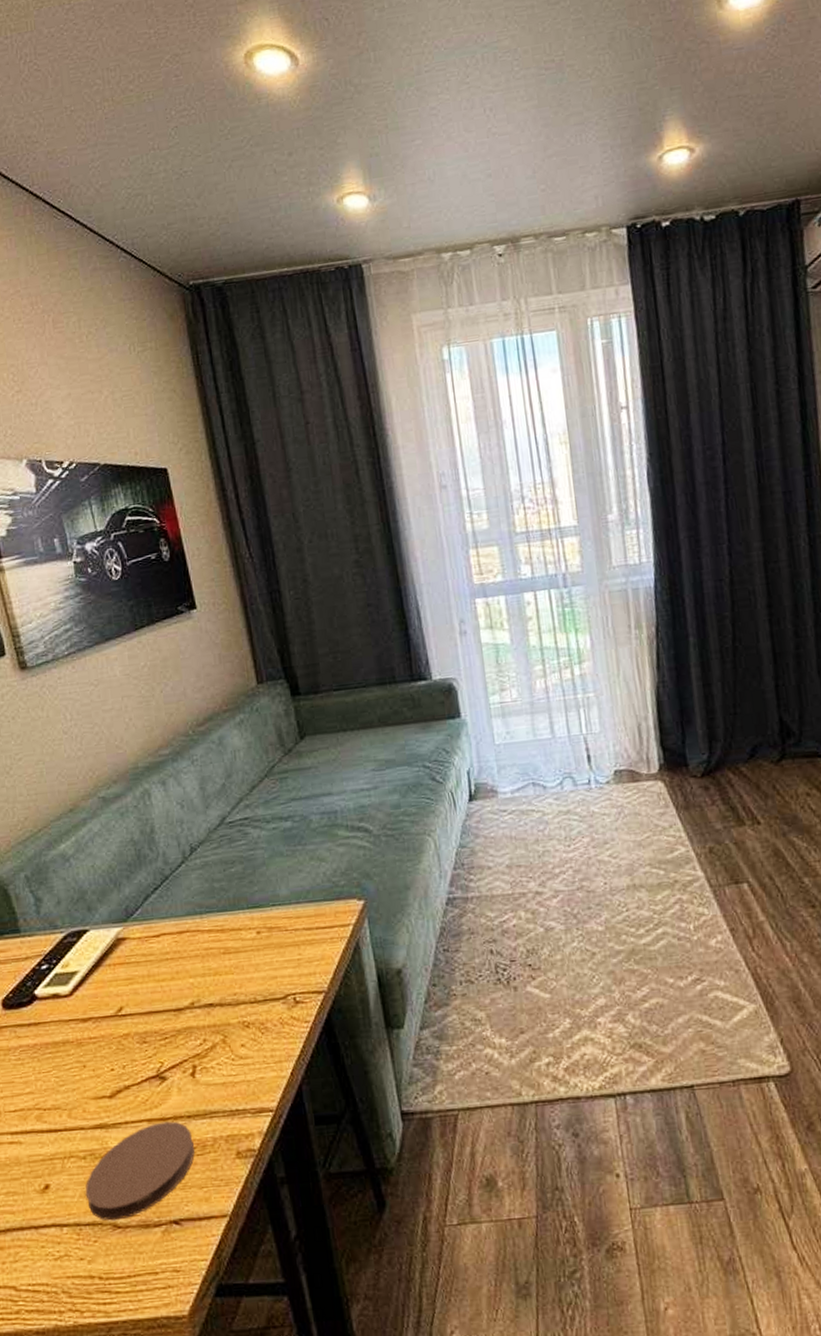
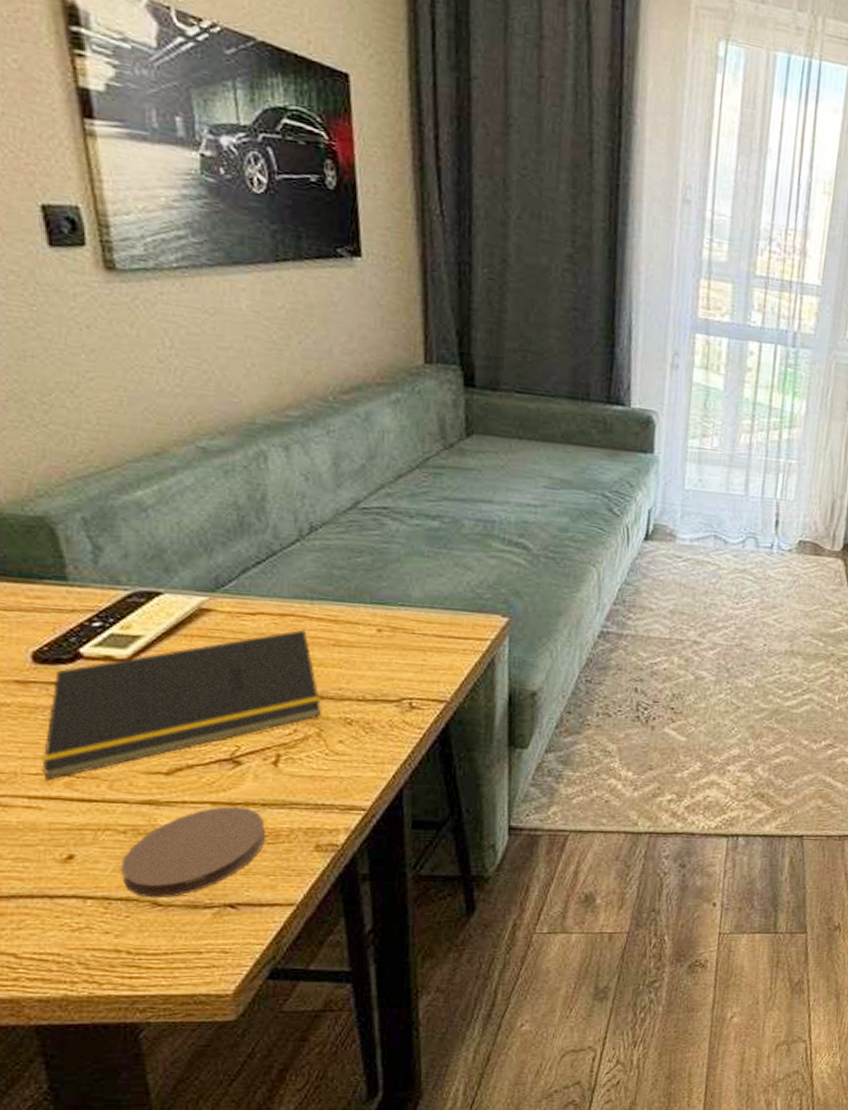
notepad: none [17,943,224,1116] -> present [42,629,322,780]

